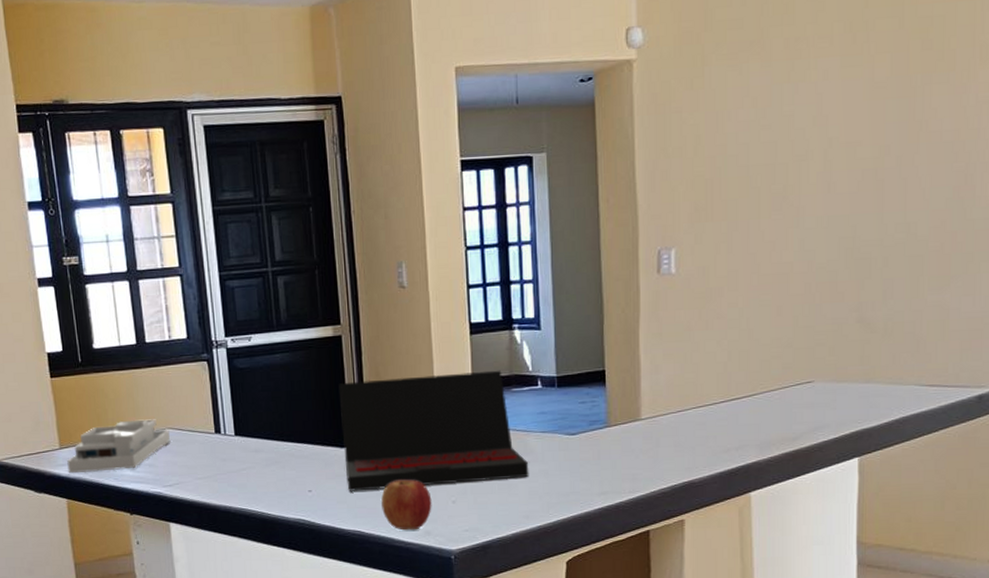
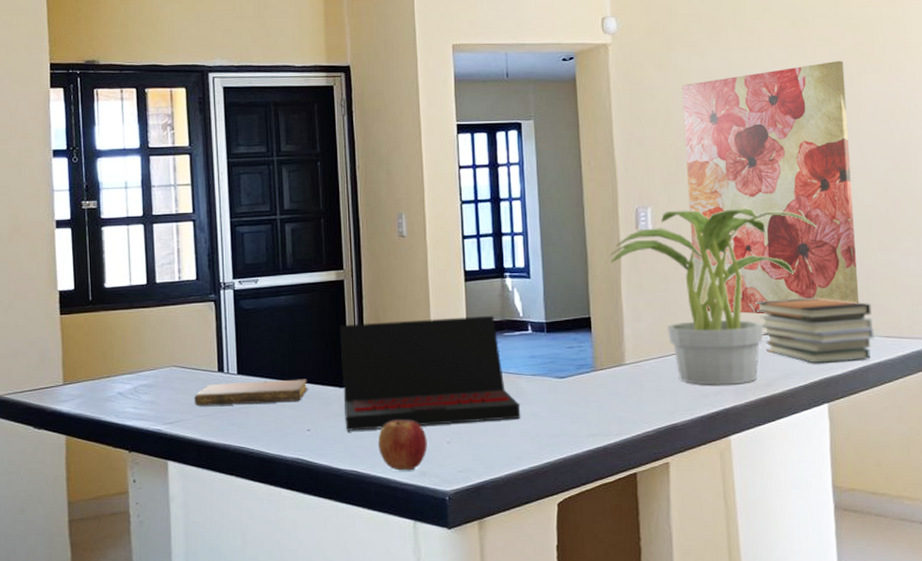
desk organizer: present [67,419,171,474] -> none [69,357,174,410]
notebook: none [193,439,308,468] -> present [195,379,308,406]
potted plant: none [628,247,860,440] -> present [610,208,817,385]
wall art: none [716,70,906,364] -> present [682,60,860,314]
book stack: none [786,344,916,415] -> present [755,297,874,363]

